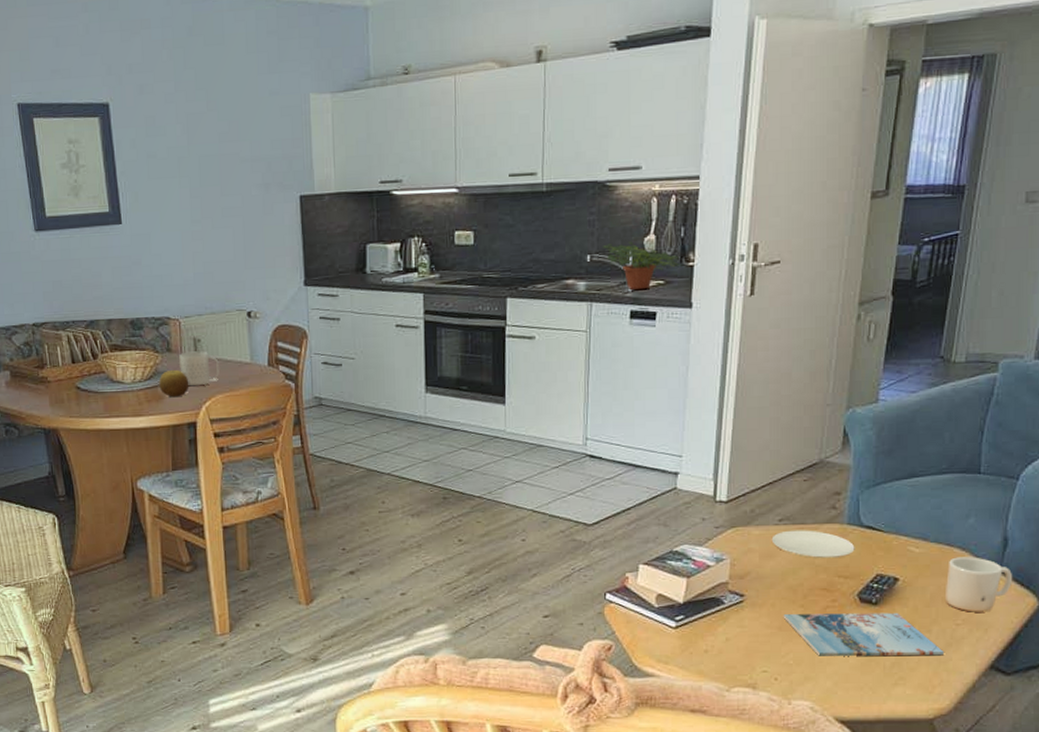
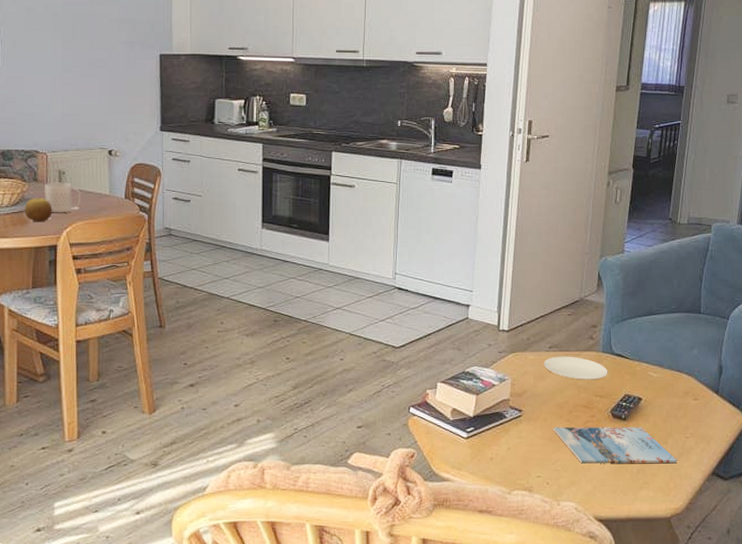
potted plant: present [603,241,683,291] -> none [411,112,474,152]
mug: present [944,557,1012,612] -> none [676,381,726,427]

